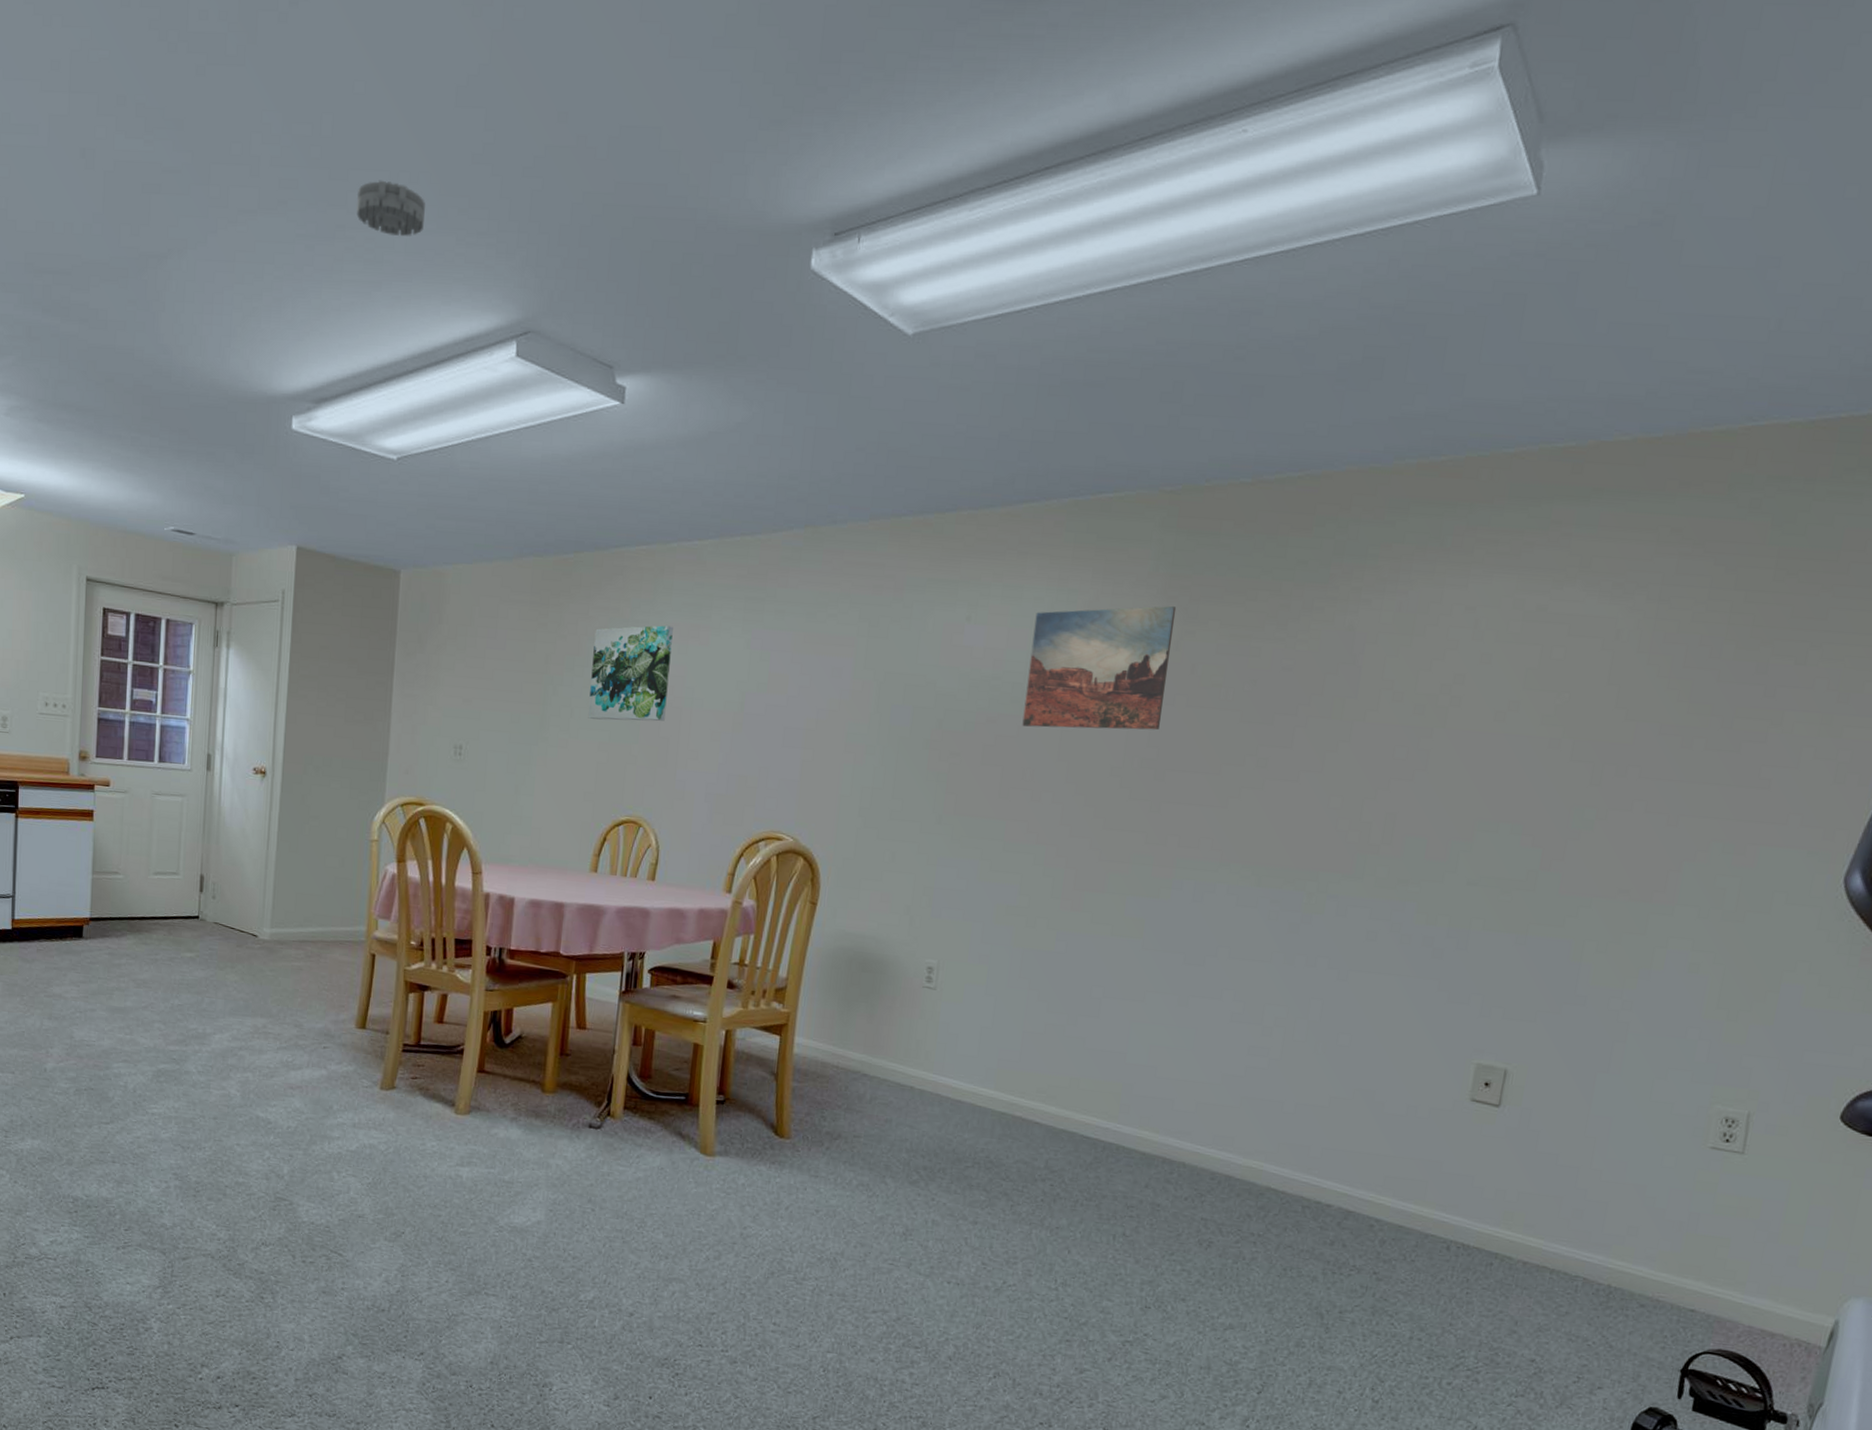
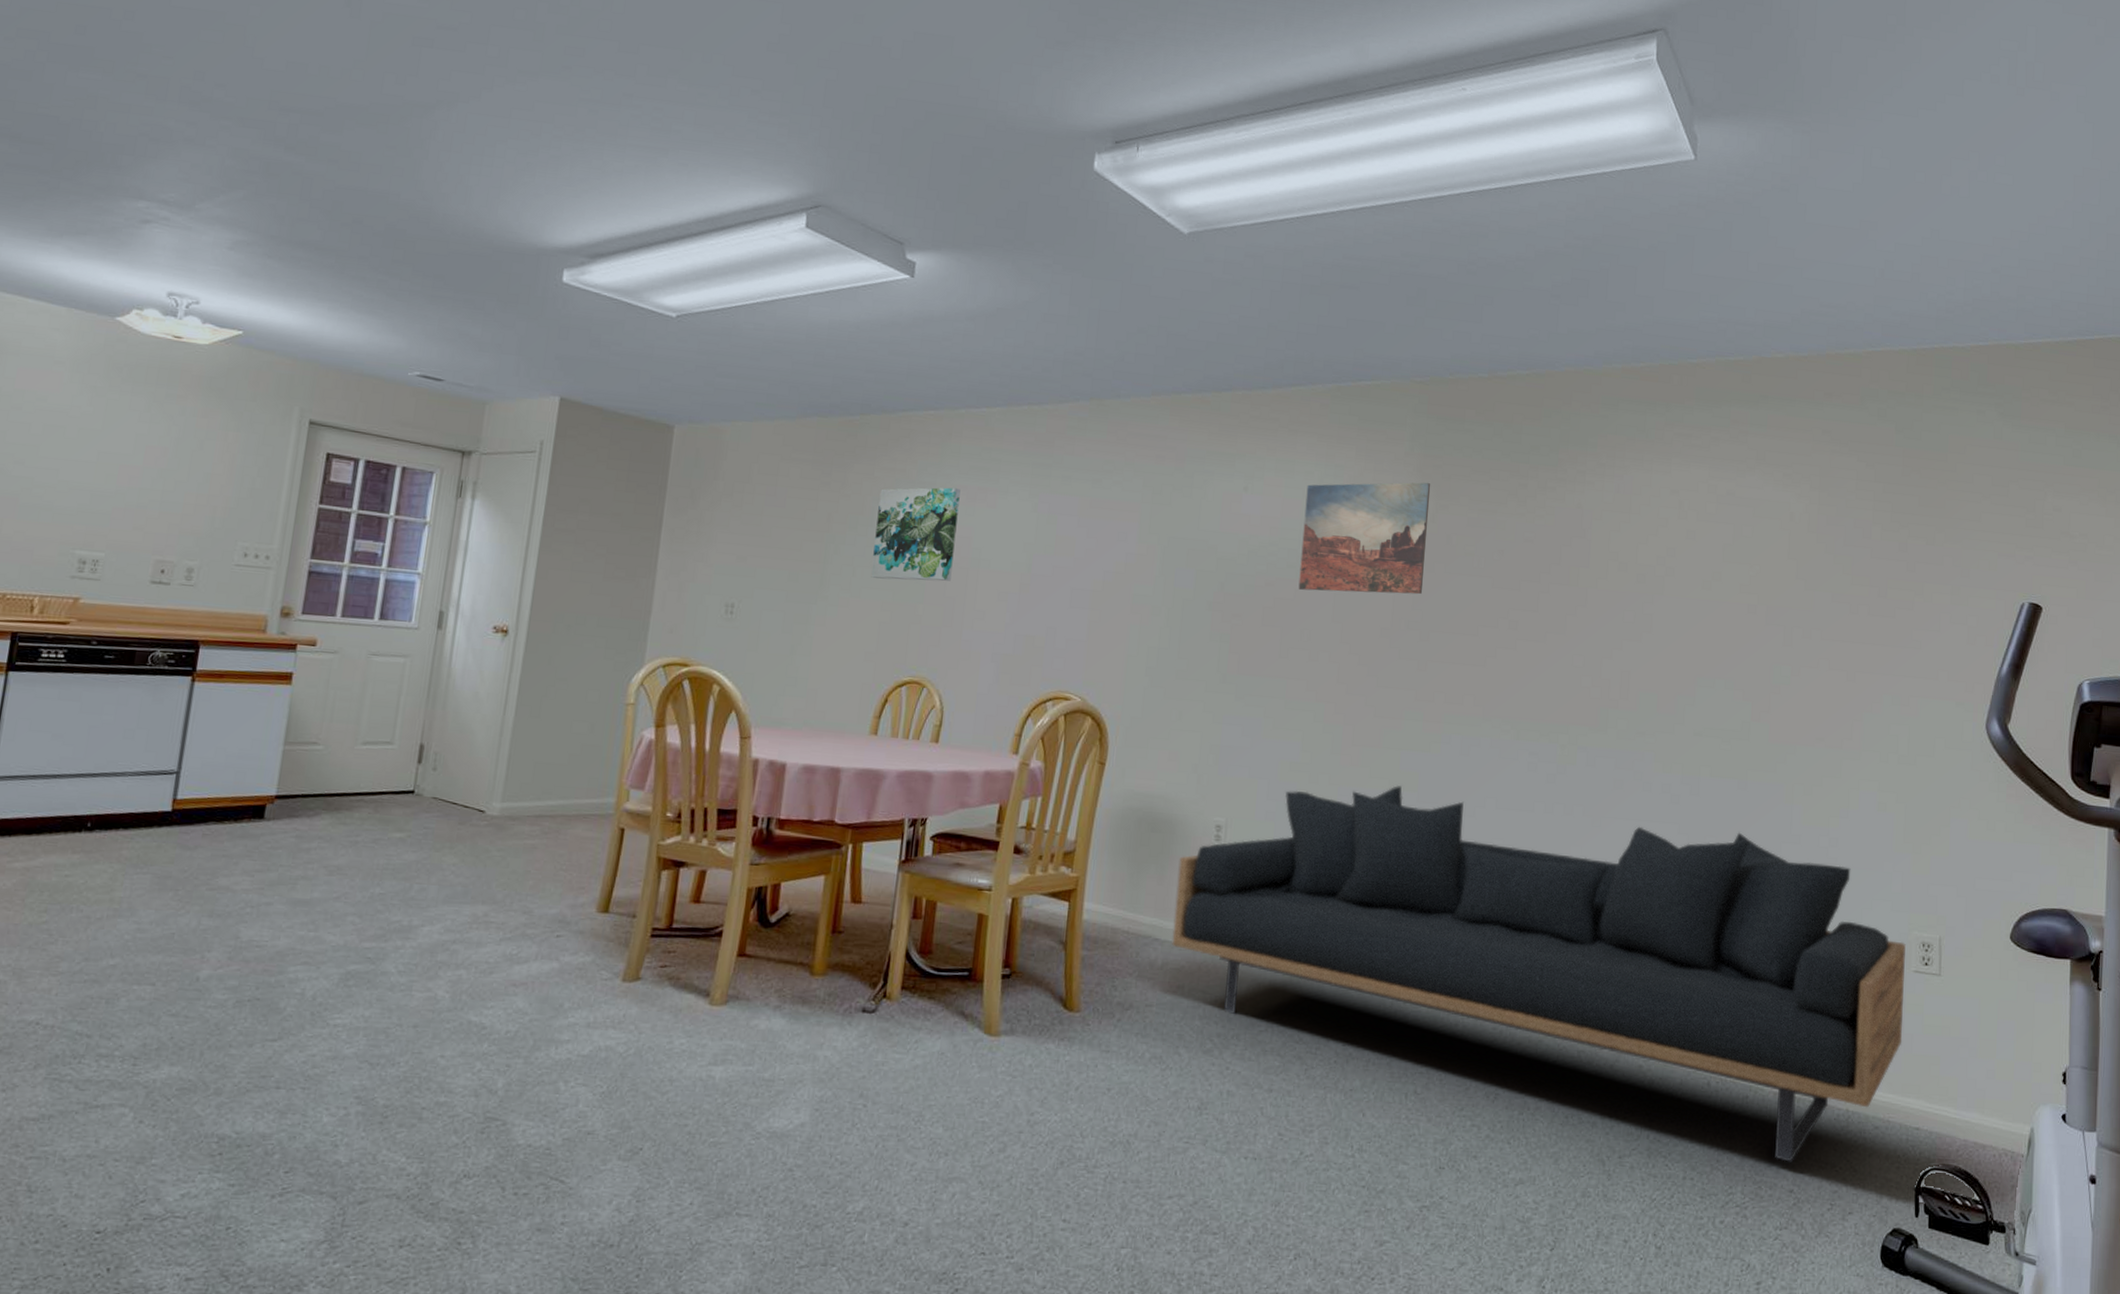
smoke detector: present [356,180,425,236] -> none [645,56,718,110]
sofa: none [880,932,1704,1333] -> present [1172,786,1906,1162]

